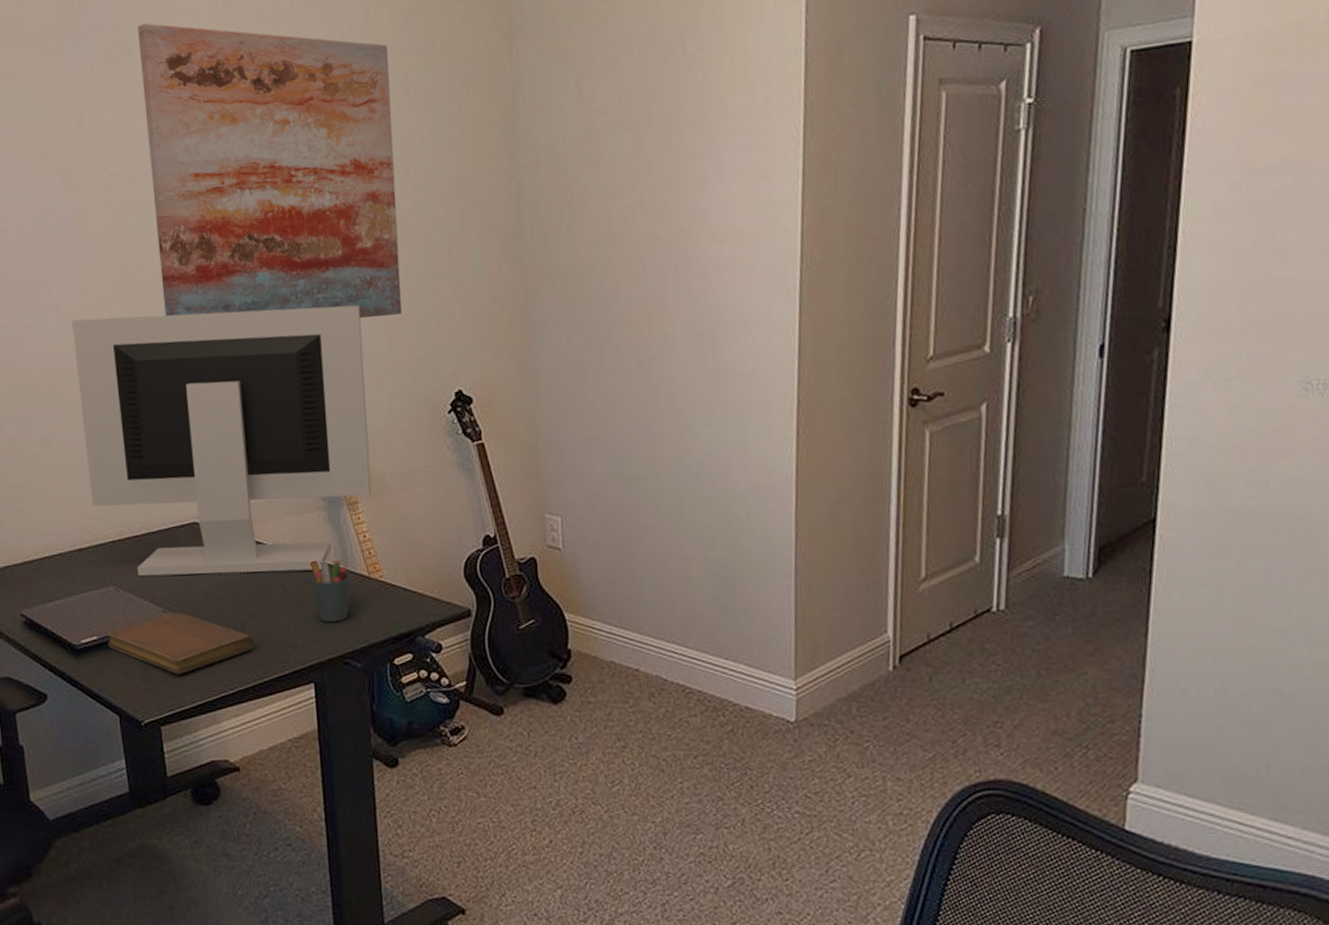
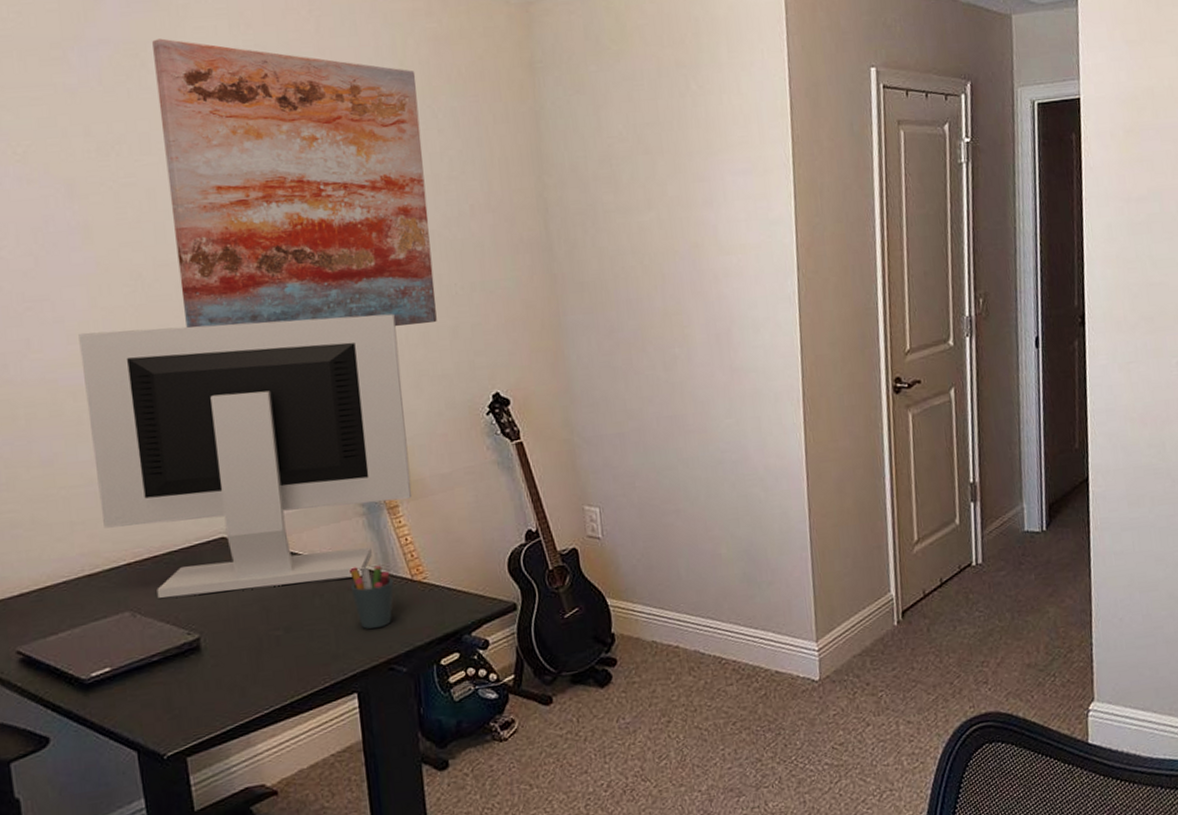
notebook: present [106,612,255,674] -> none [121,632,292,700]

